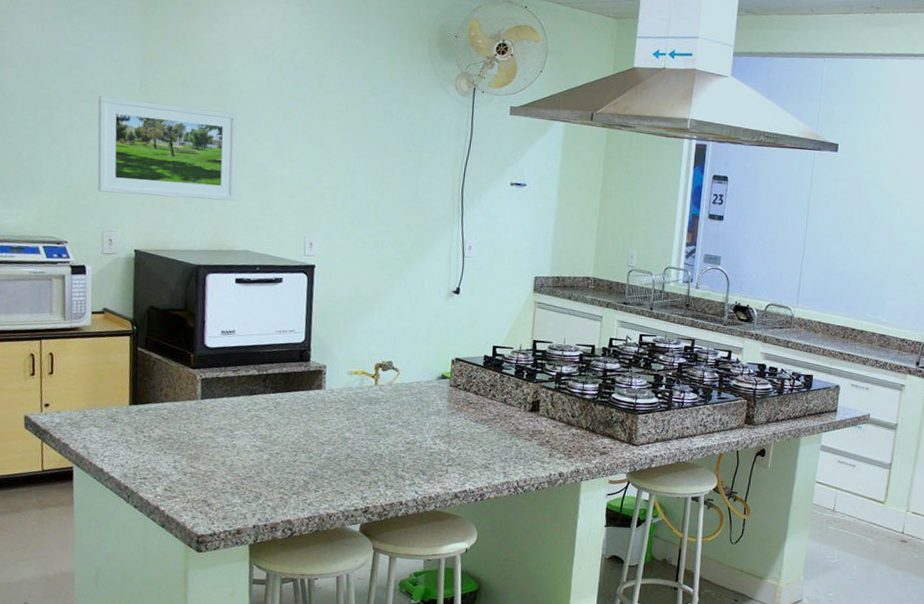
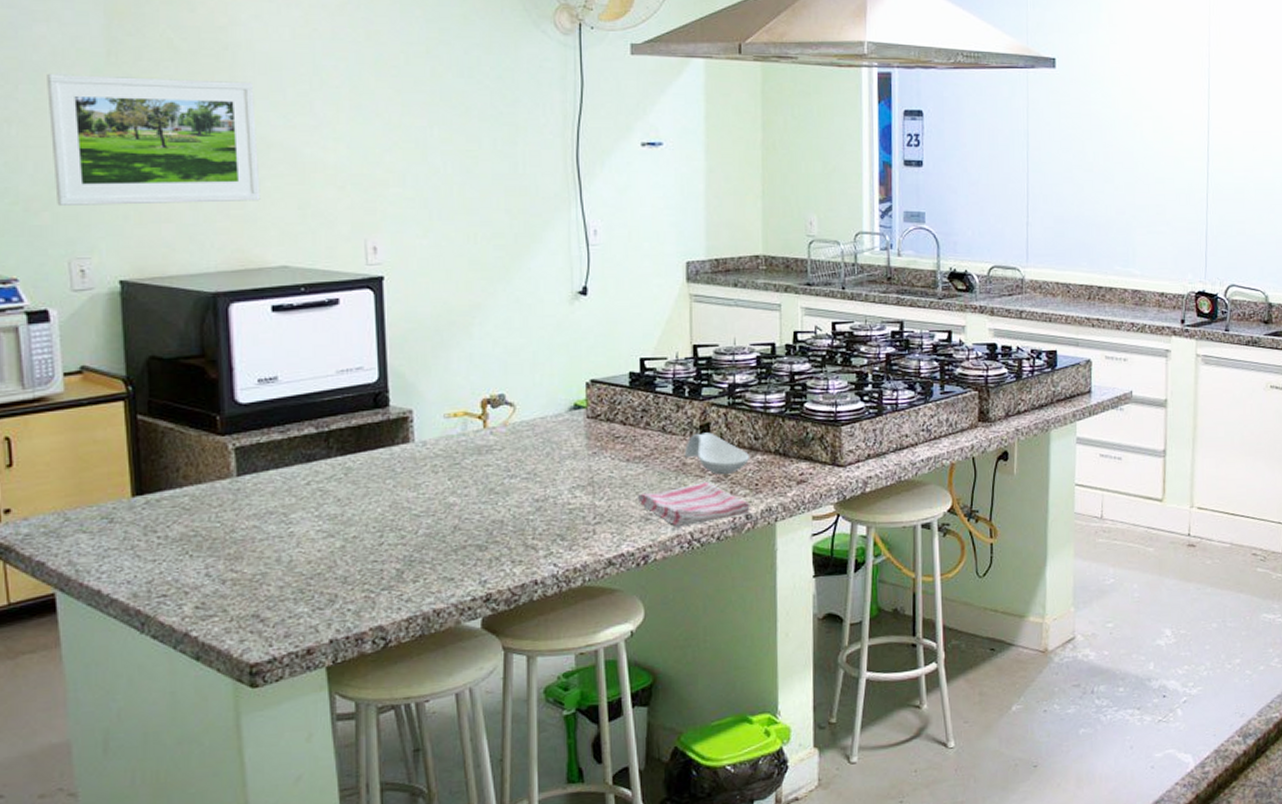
dish towel: none [480,444,564,475] -> present [637,482,752,526]
spoon rest: none [518,407,566,441] -> present [684,432,749,475]

